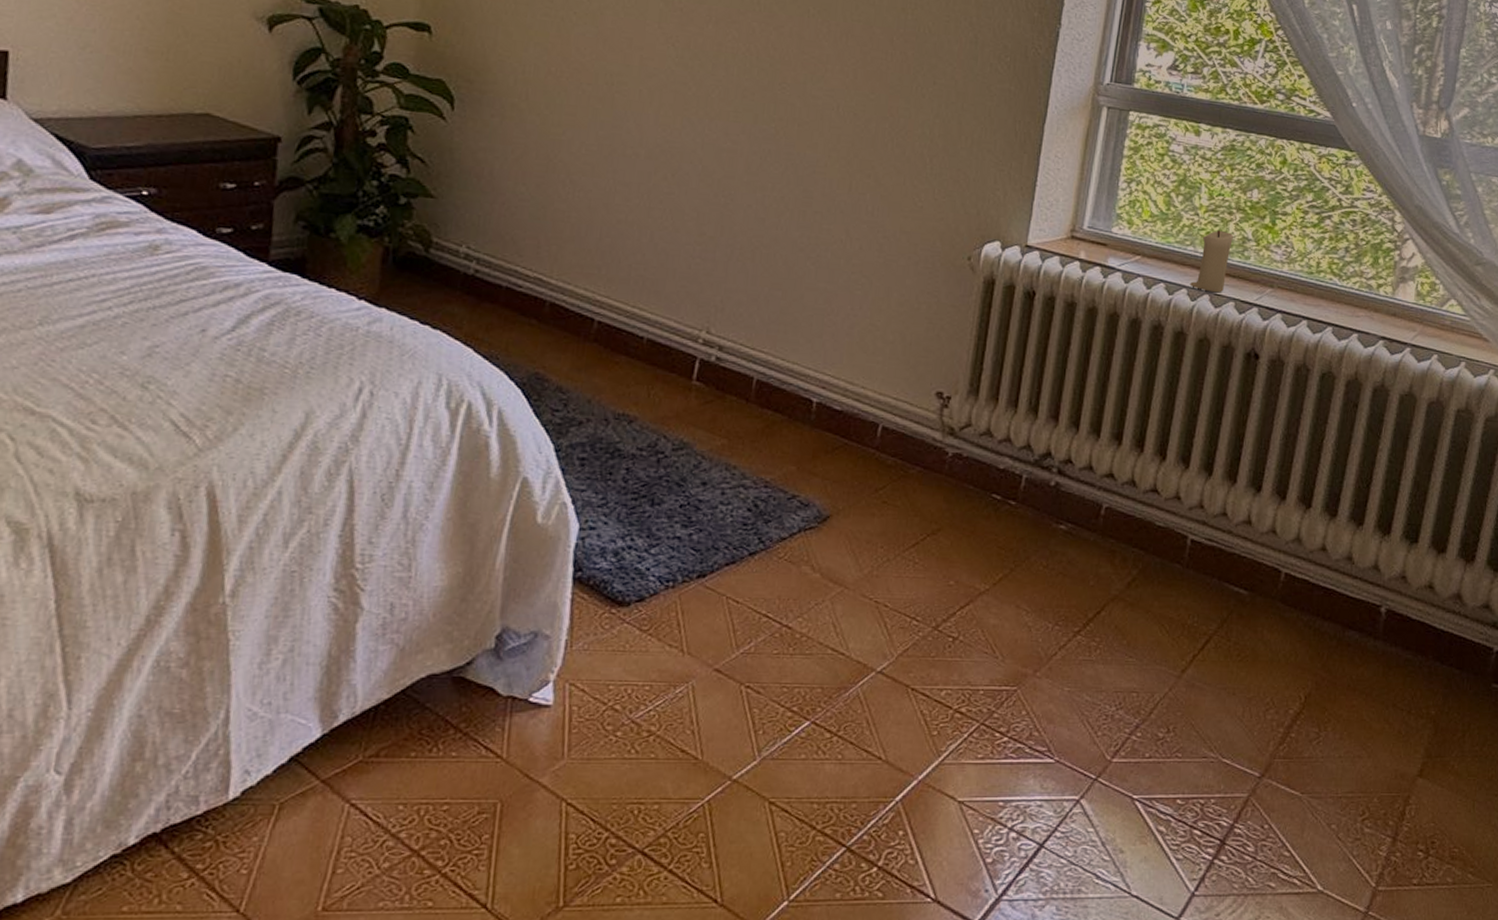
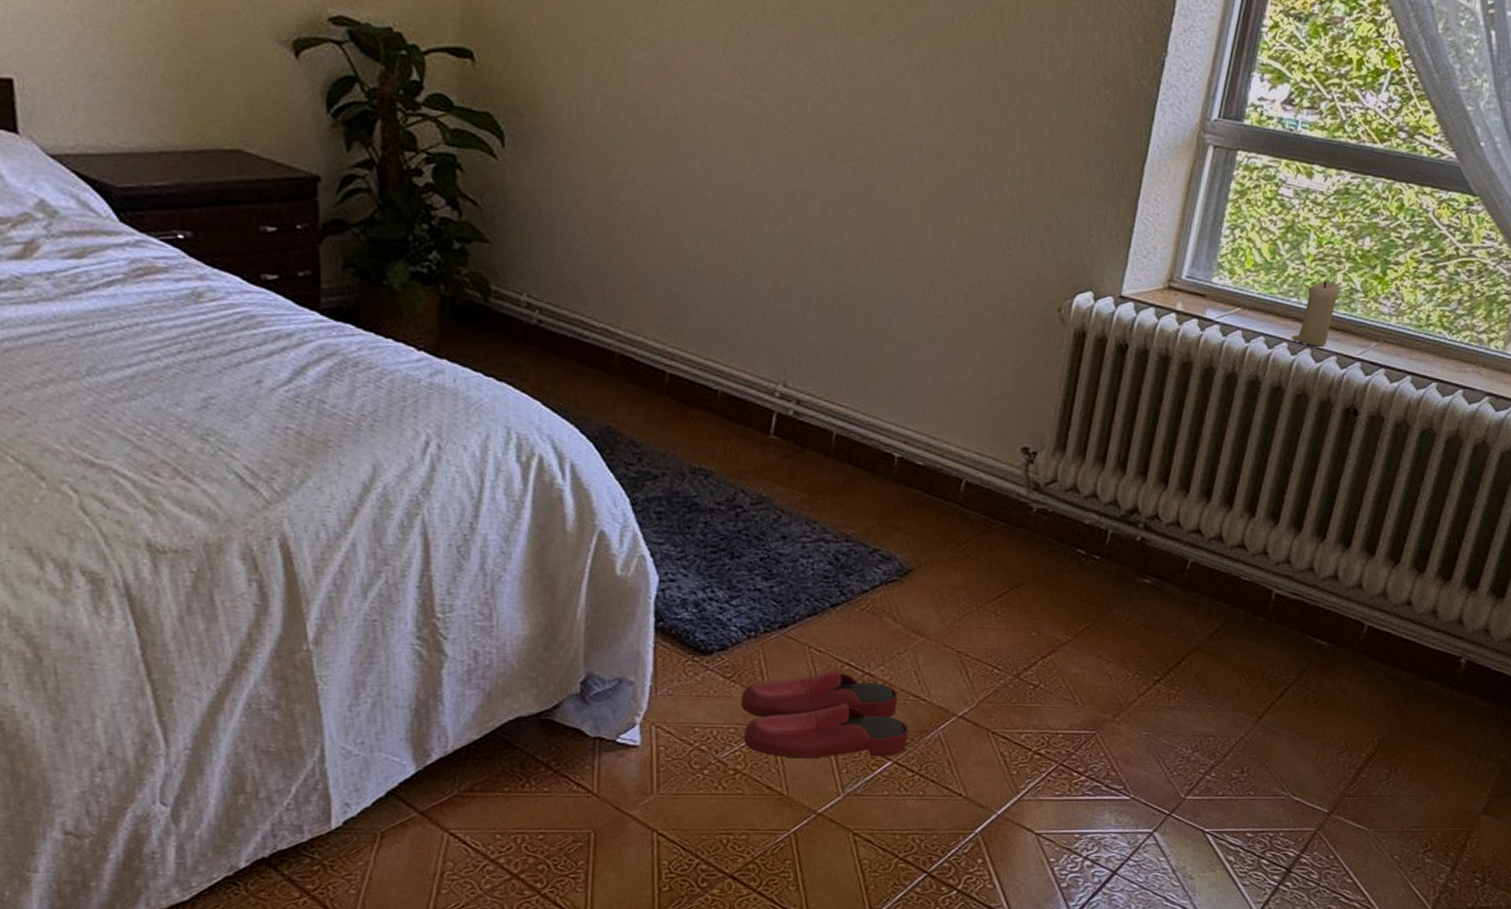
slippers: none [657,621,827,719] -> present [741,669,909,759]

